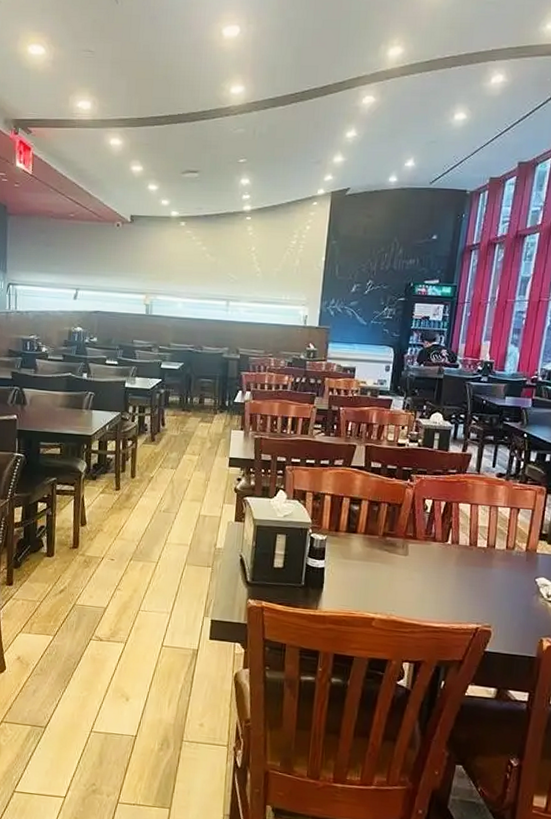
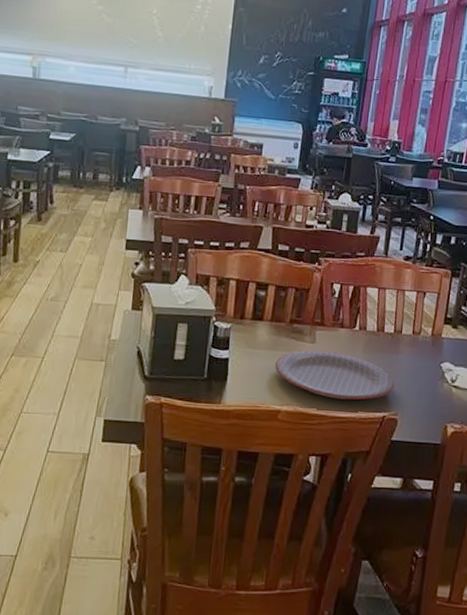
plate: none [368,561,487,611] -> present [274,349,394,400]

